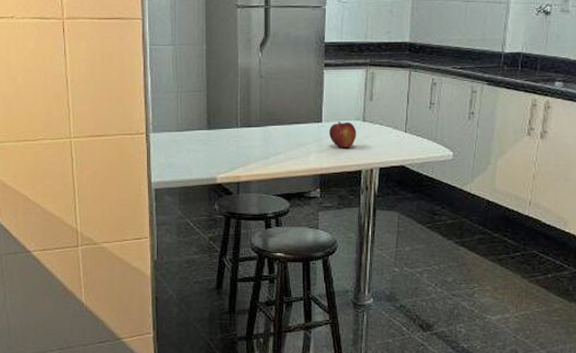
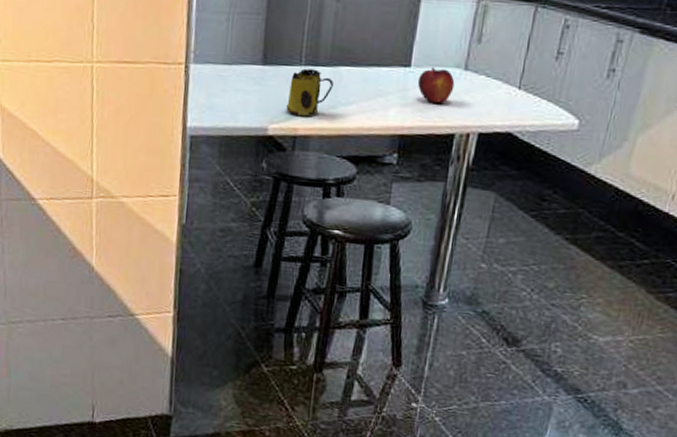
mug: none [229,130,264,167] -> present [286,68,333,117]

